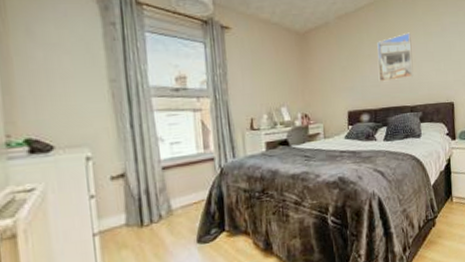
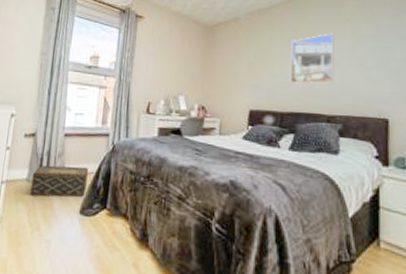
woven basket: none [132,196,200,240] -> present [30,165,88,197]

